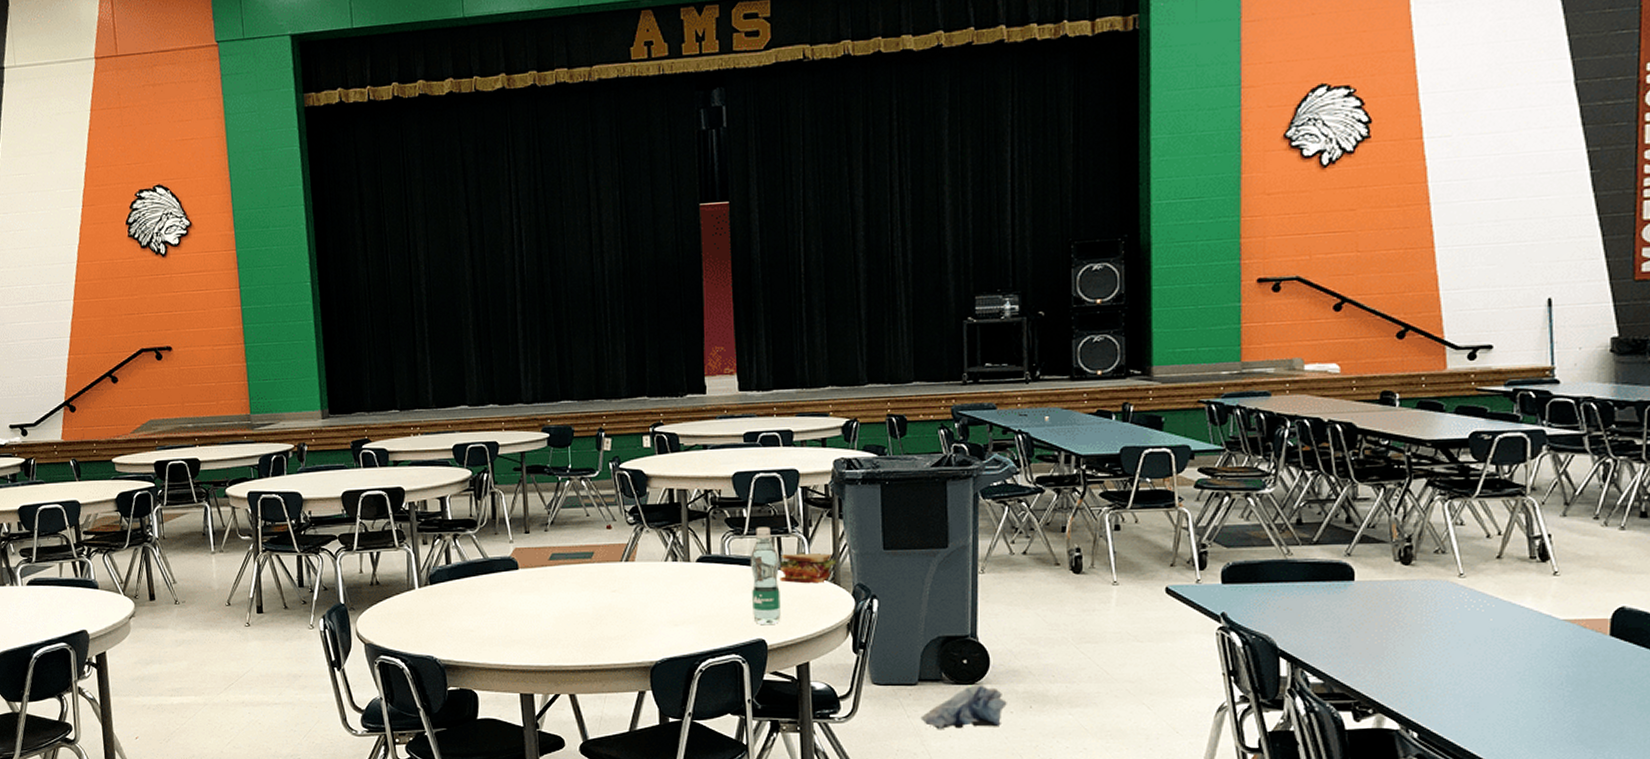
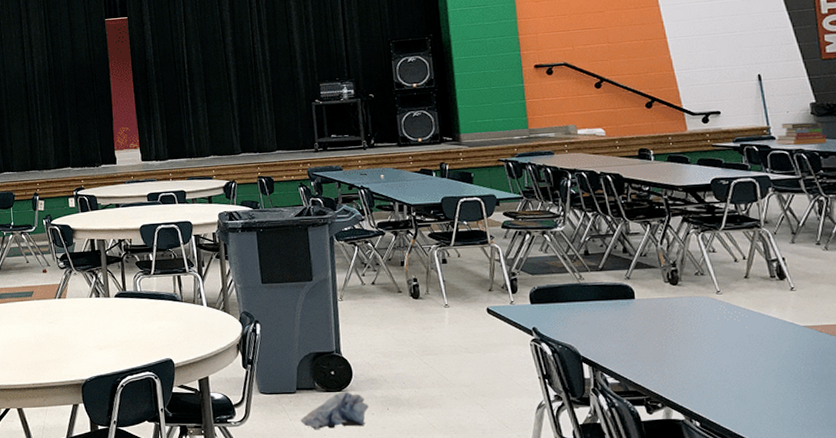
bottle: present [749,526,781,626] -> none [156,267,184,348]
sandwich: present [779,551,836,584] -> none [180,286,225,313]
books: none [1559,362,1627,392] -> present [775,122,827,145]

